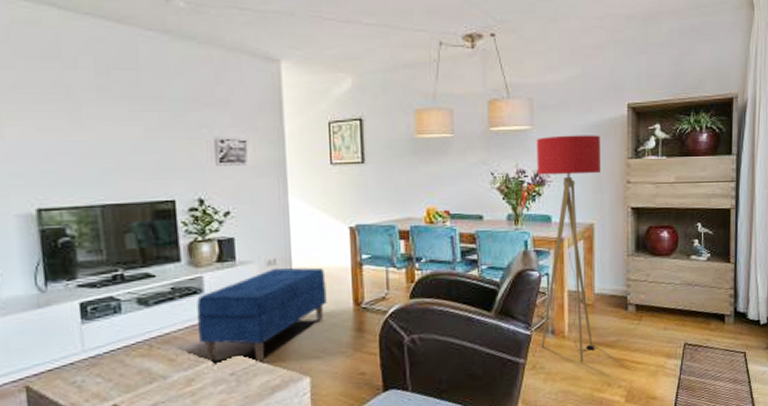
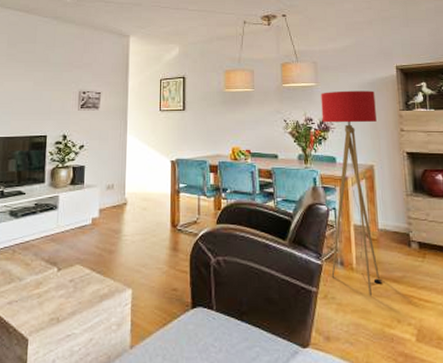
bench: present [197,267,327,364] -> none [50,191,150,273]

